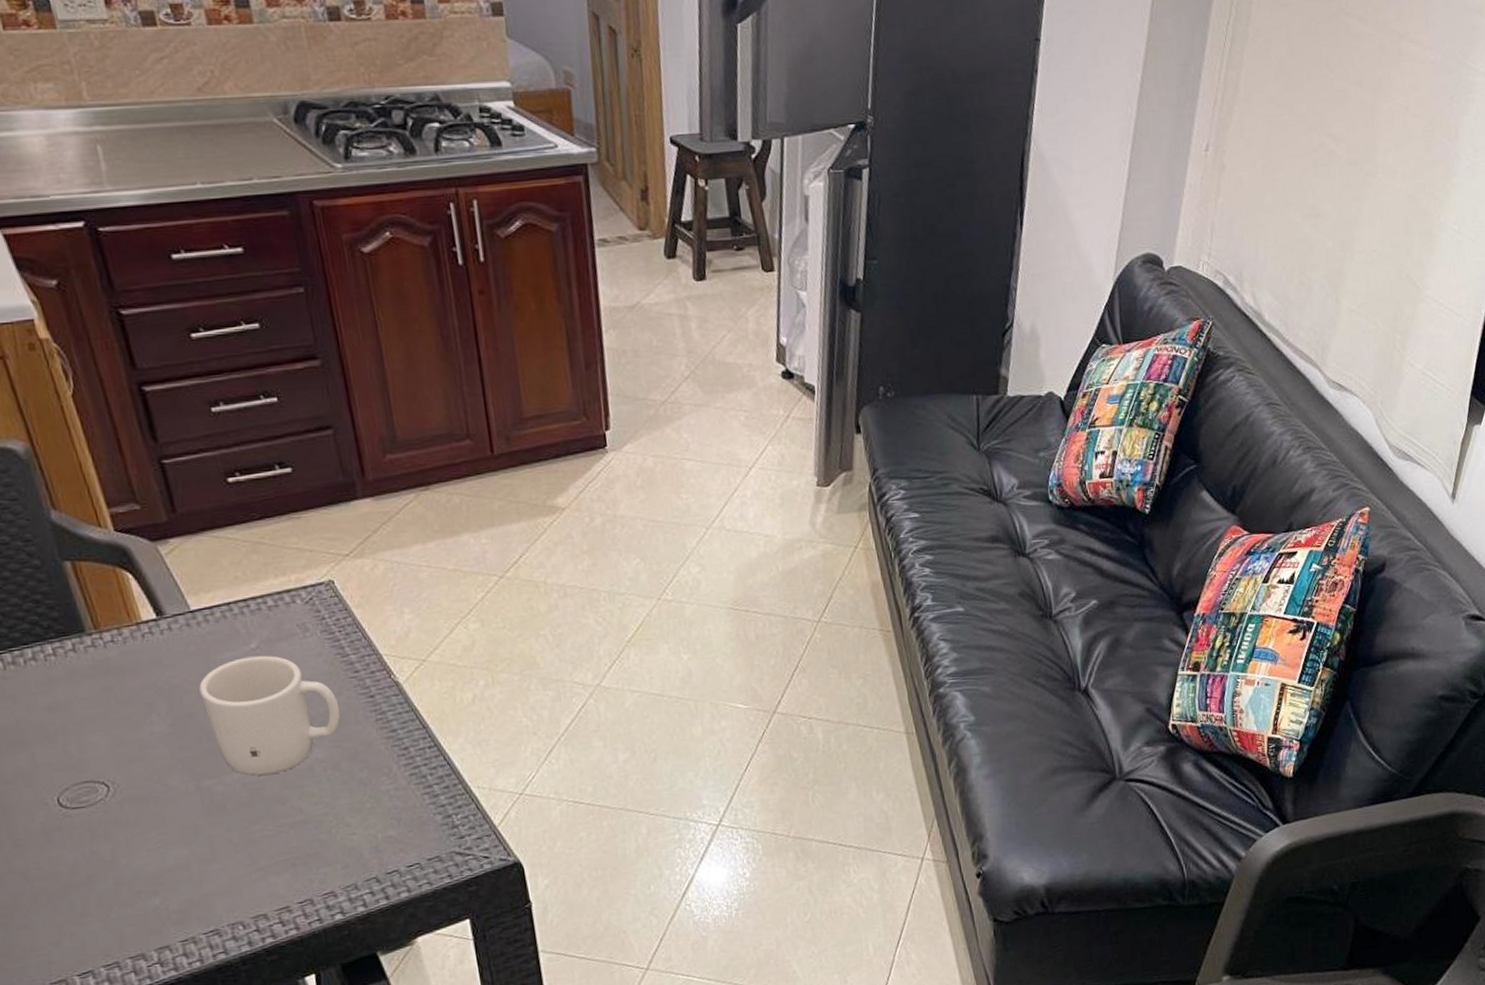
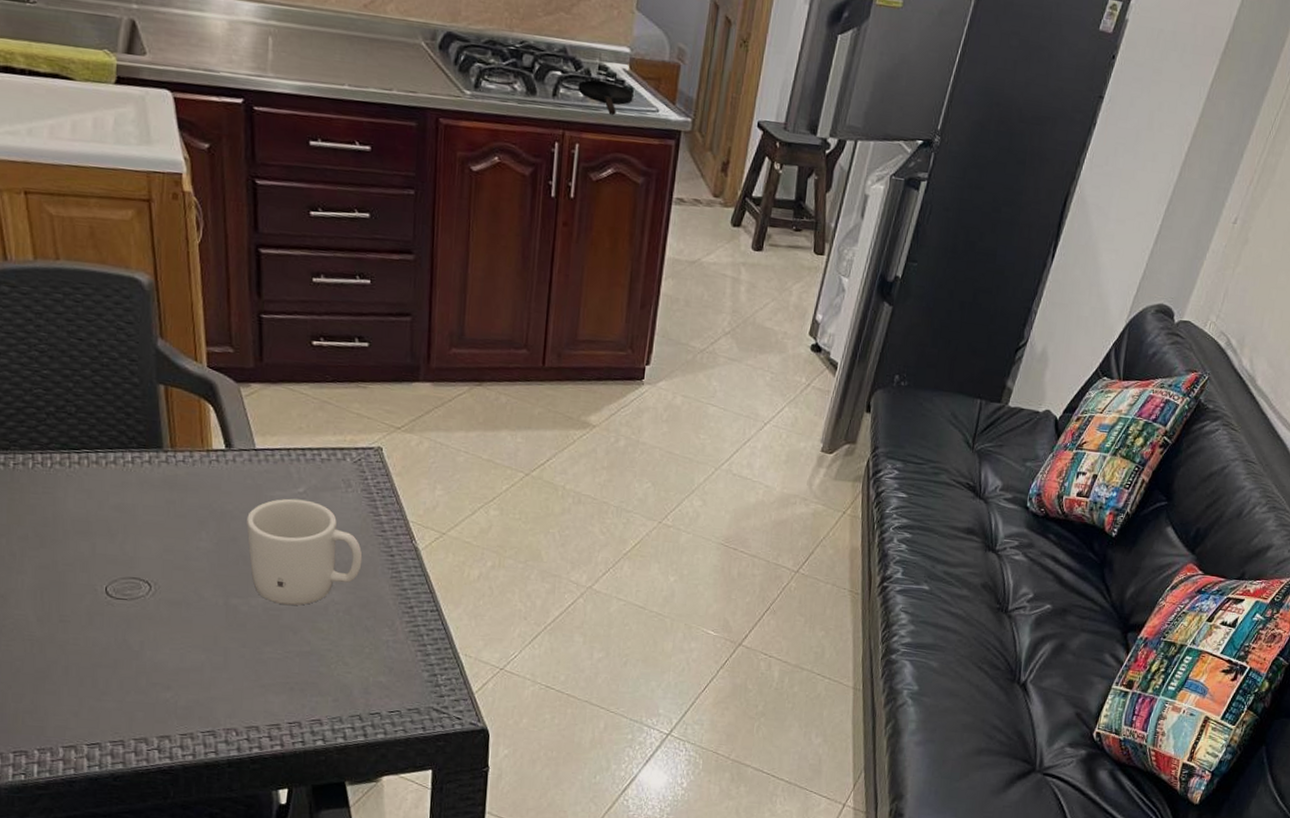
frying pan: none [461,125,526,161] -> present [578,80,634,116]

